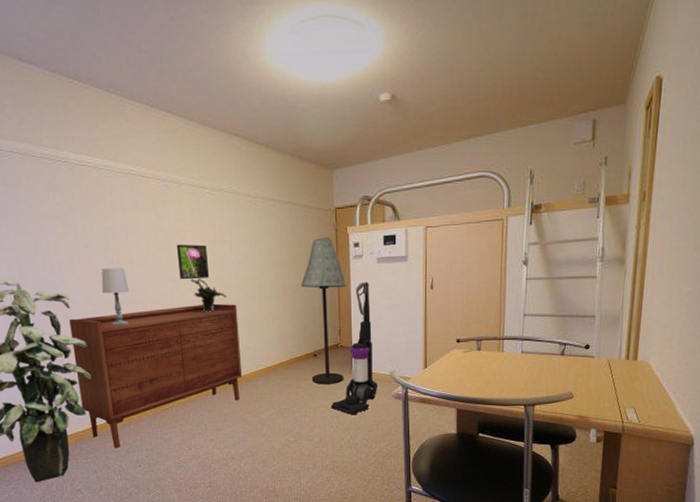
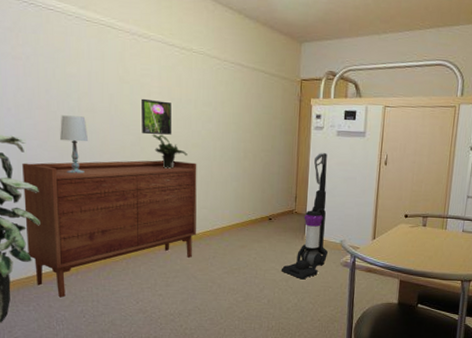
floor lamp: present [300,238,347,384] -> none [261,106,307,248]

